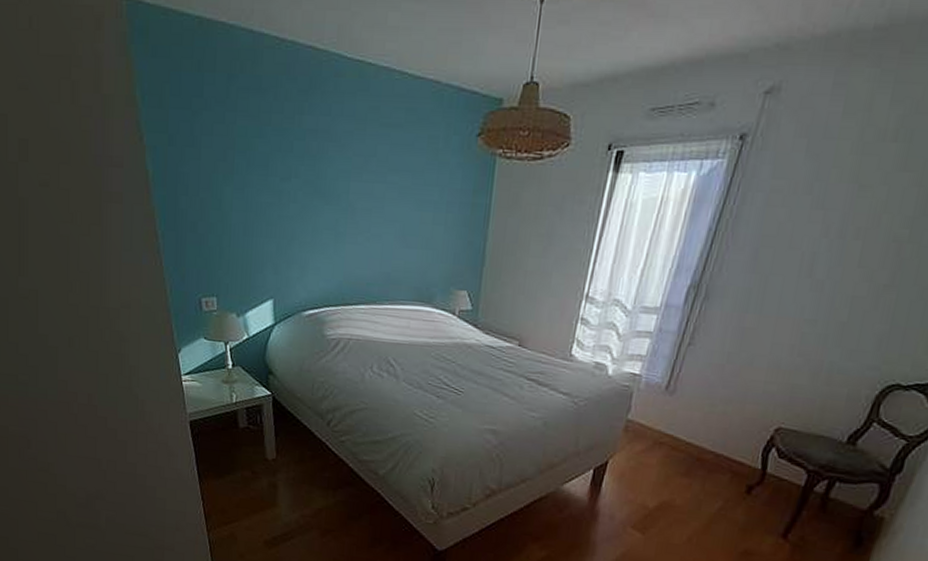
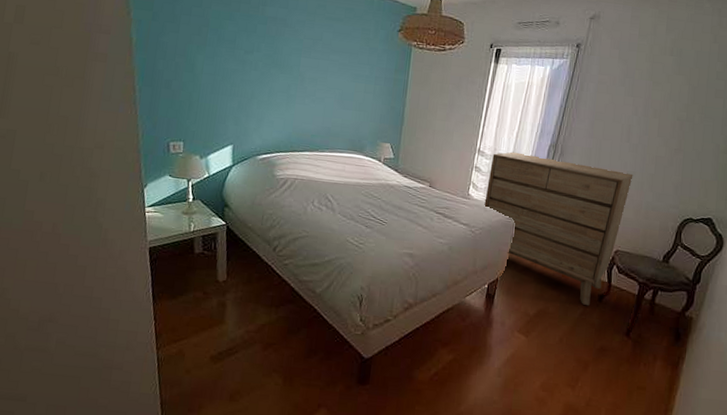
dresser: none [592,296,814,499] -> present [484,152,633,306]

